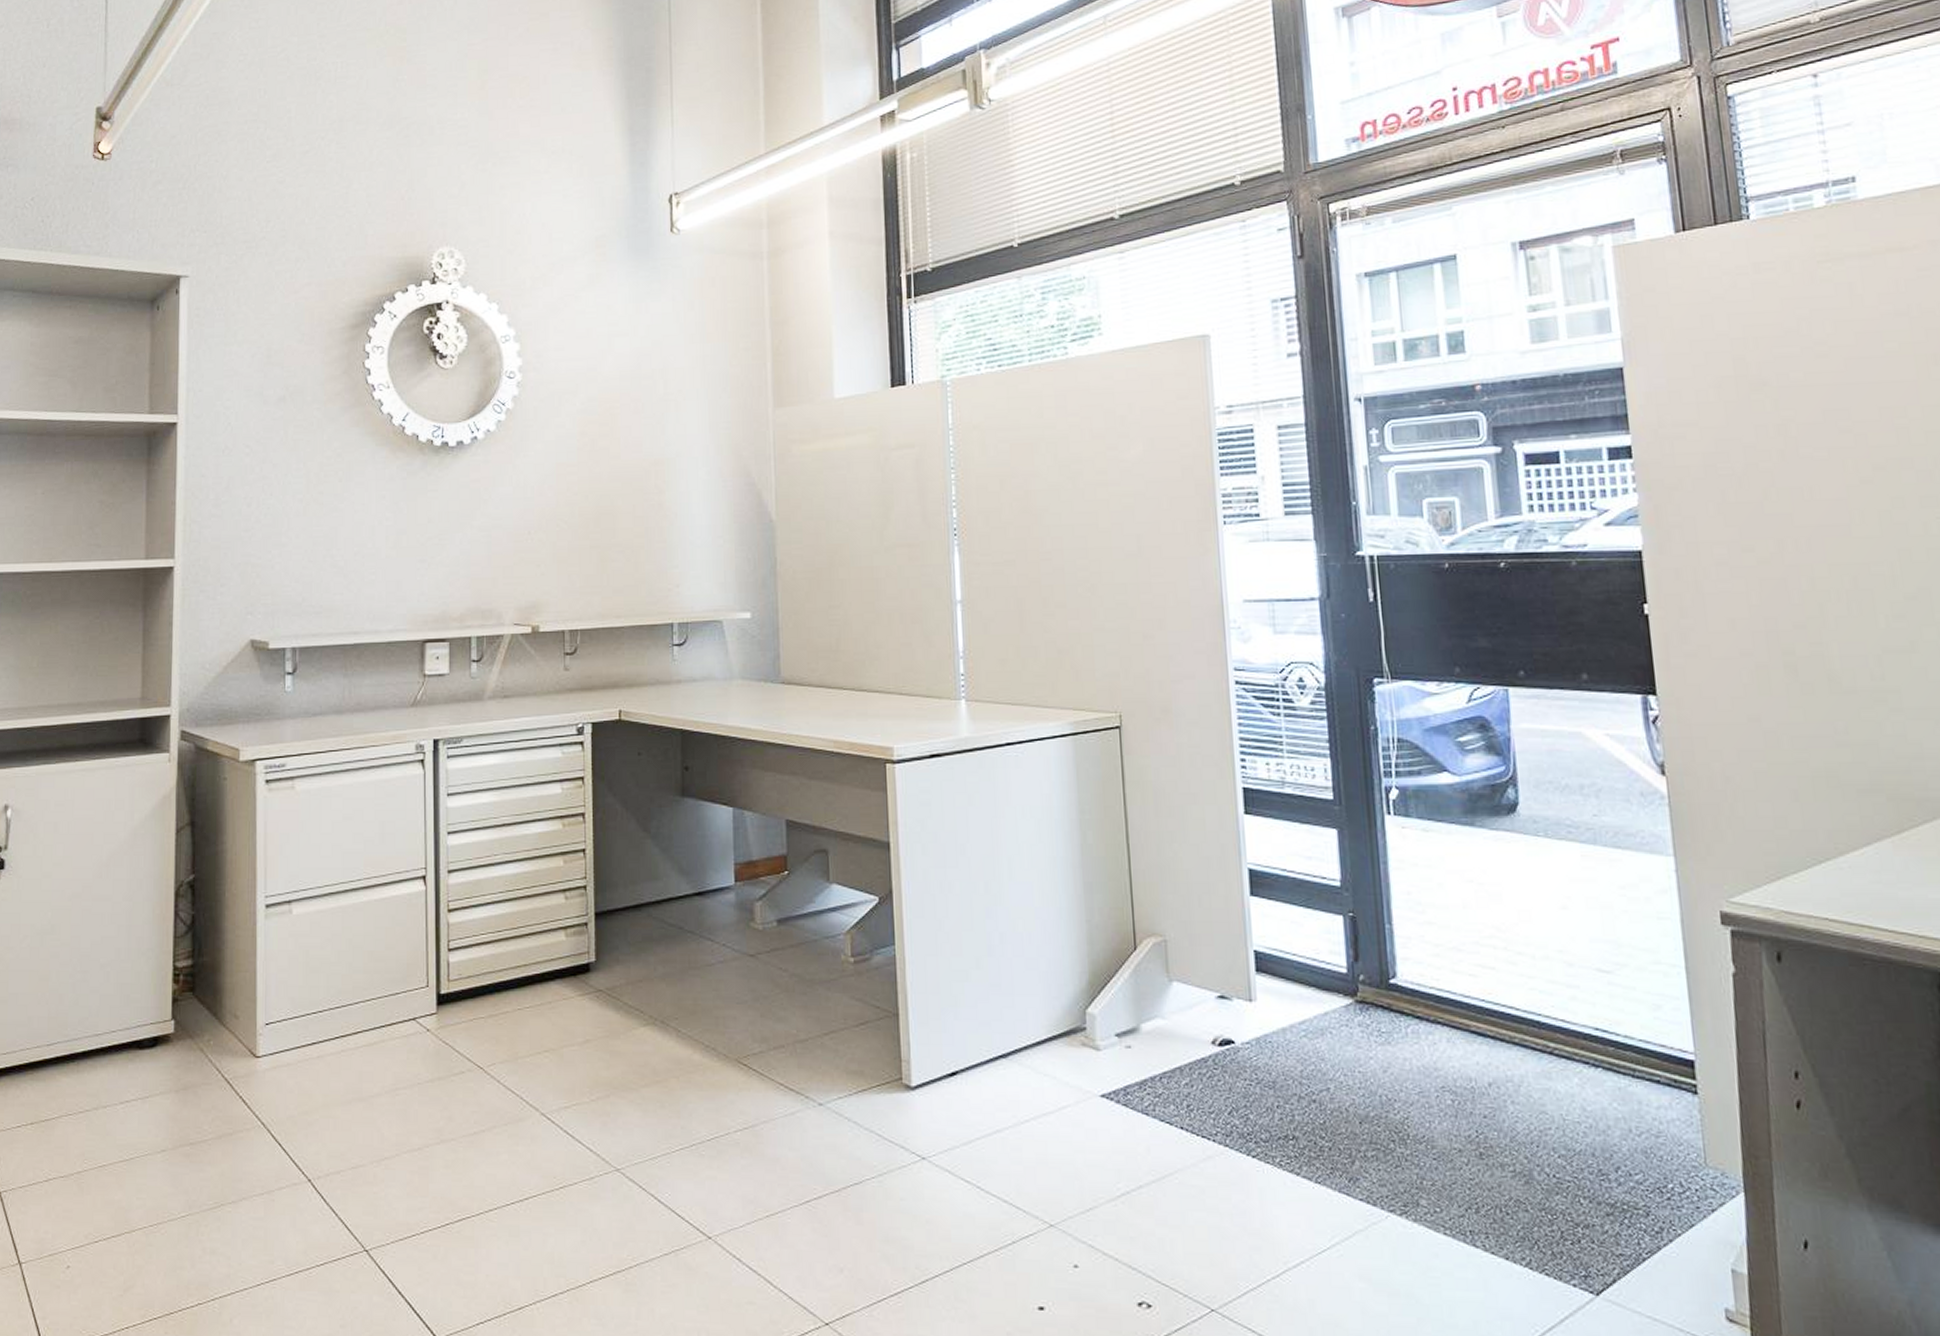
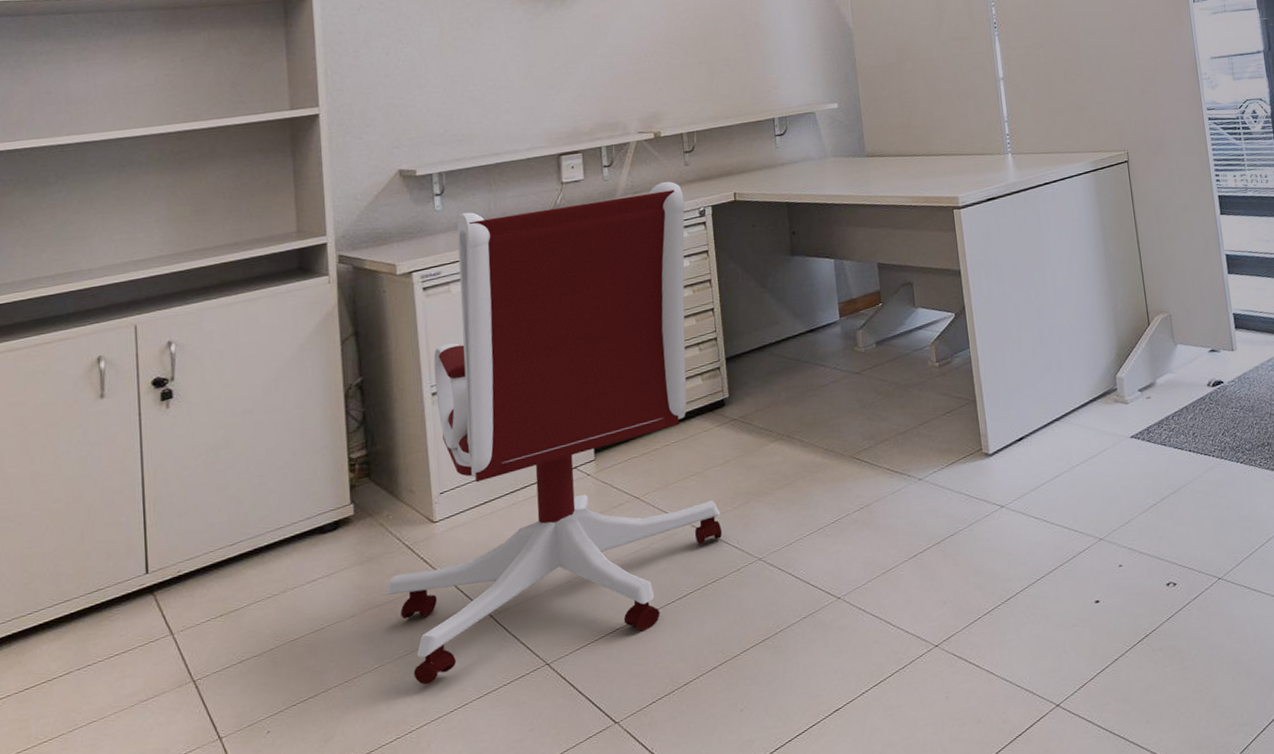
office chair: none [199,686,576,1248] -> present [385,181,723,685]

